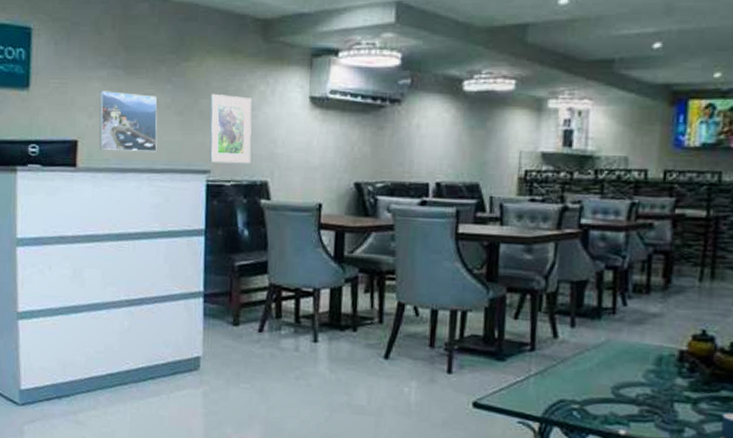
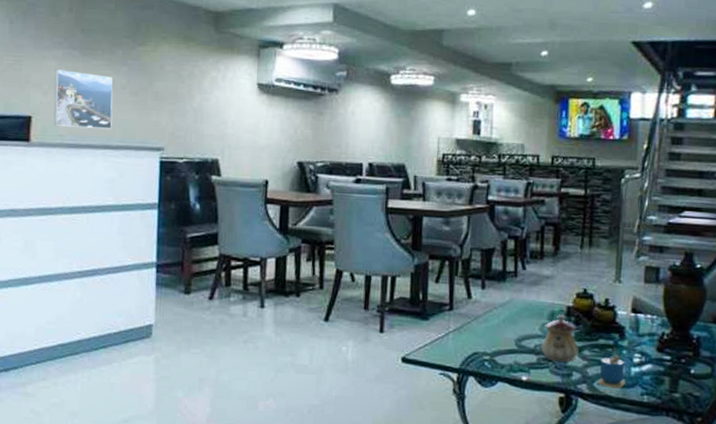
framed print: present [209,93,252,164] -> none [163,76,204,143]
teapot: none [643,360,694,416] -> present [540,315,579,362]

